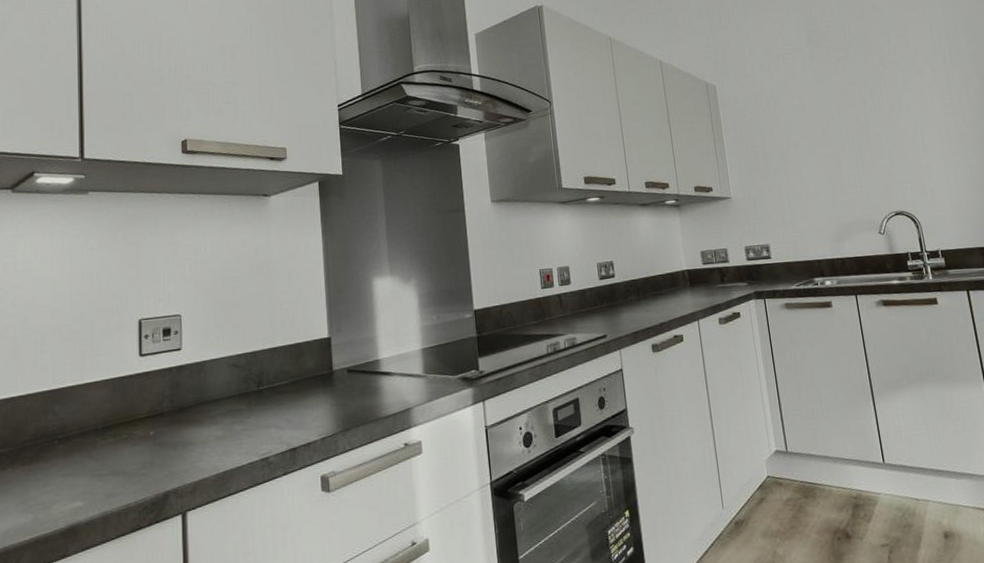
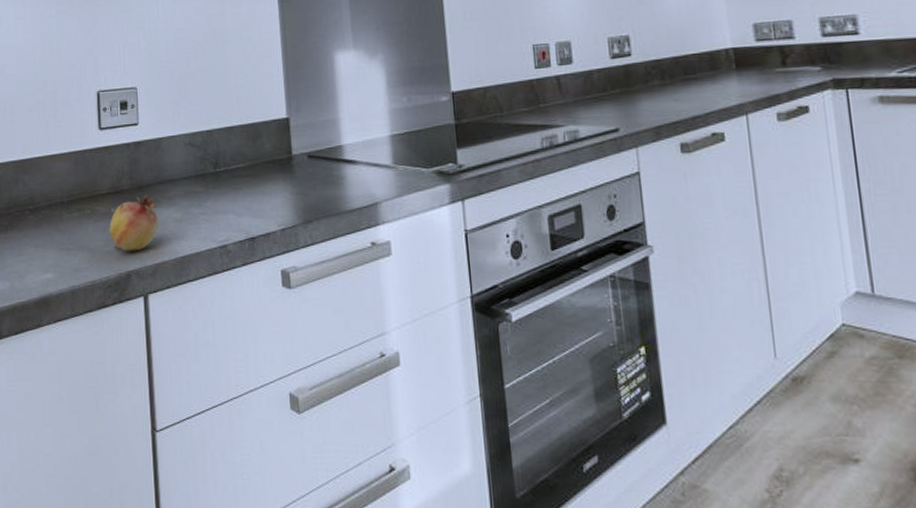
fruit: none [147,416,200,472] -> present [109,195,159,251]

